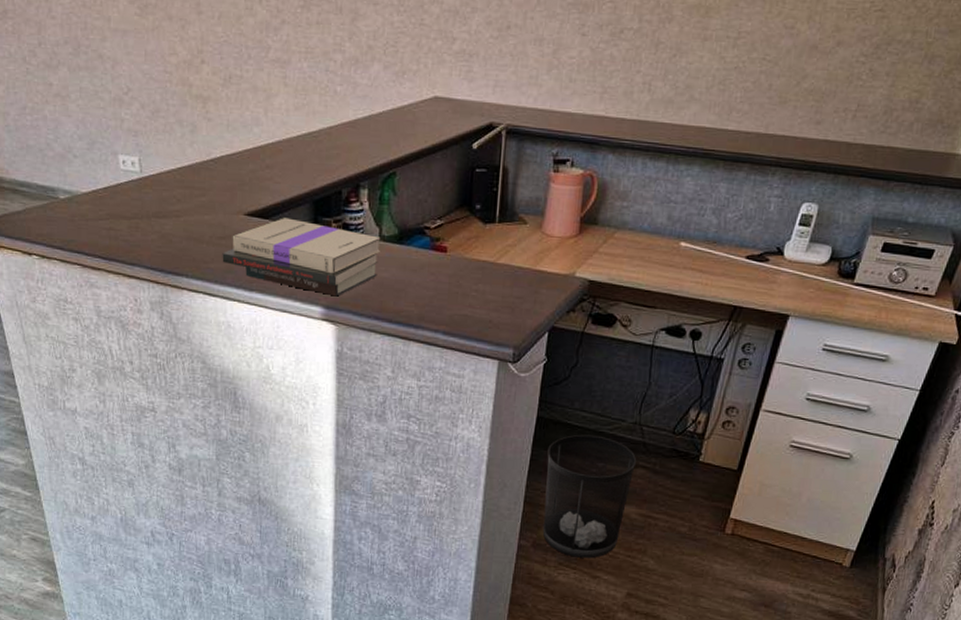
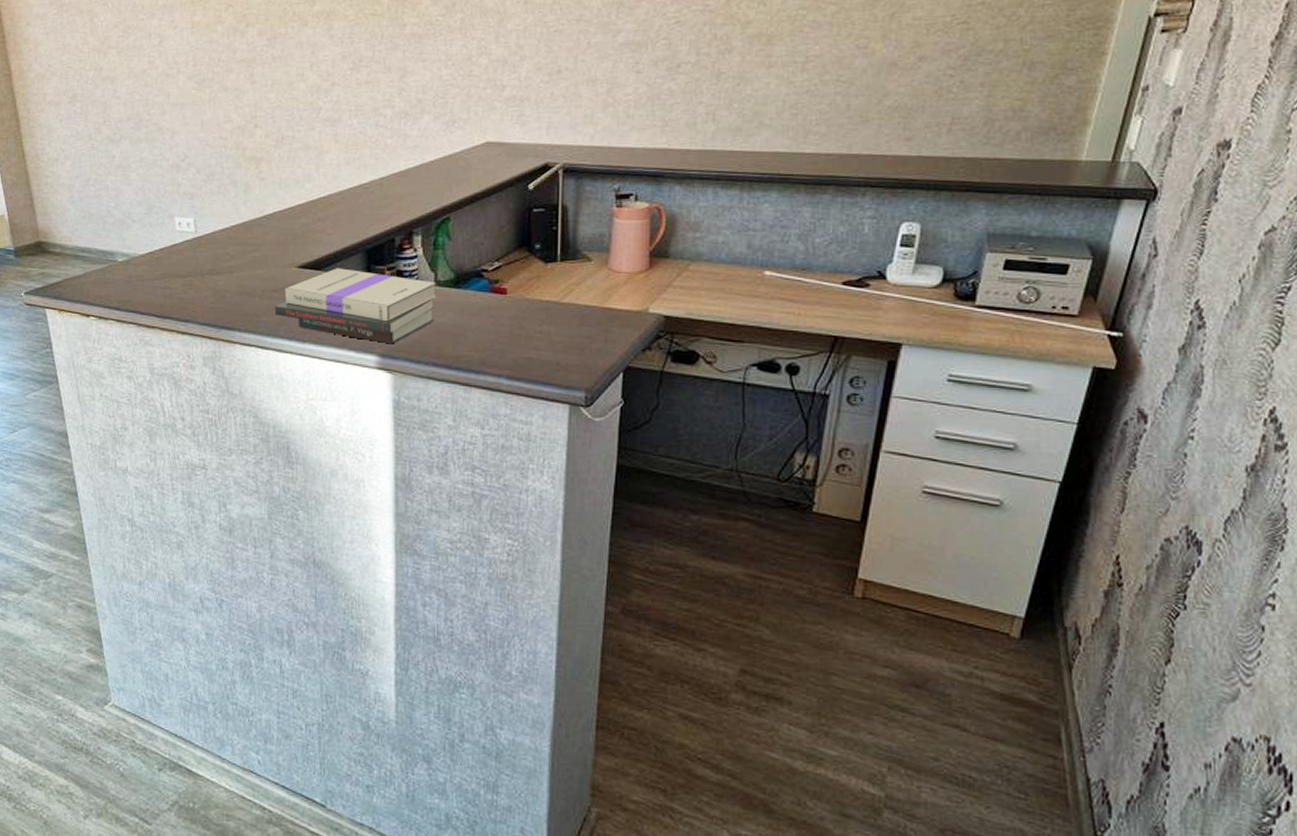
waste bin: present [542,434,637,558] -> none [632,483,738,627]

